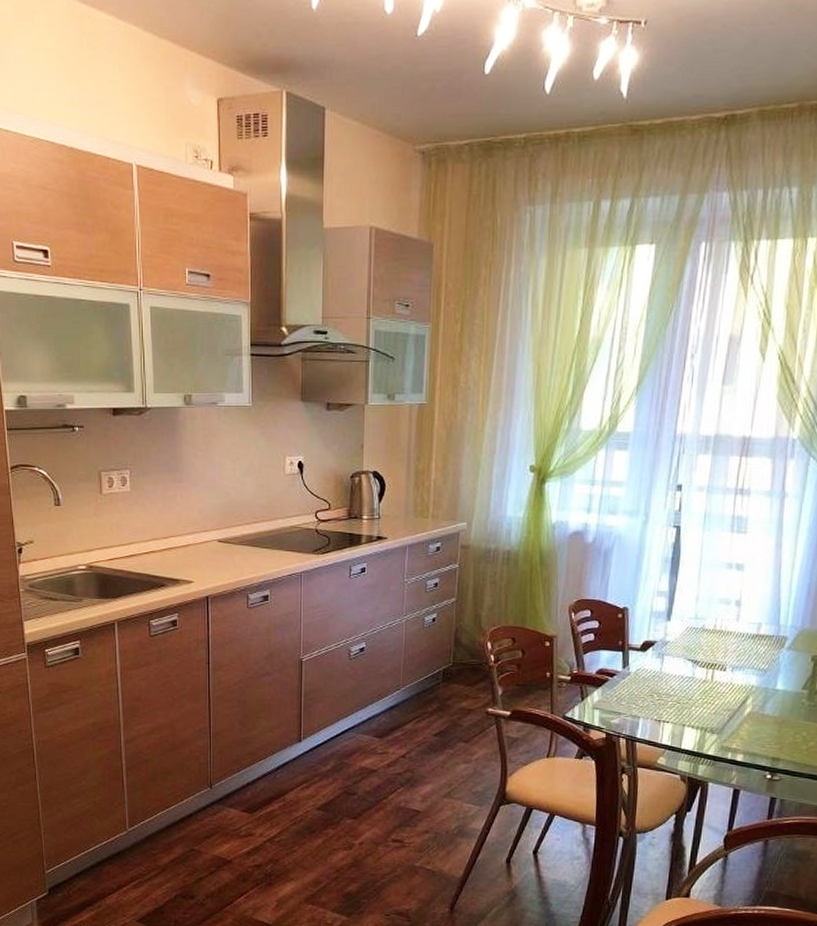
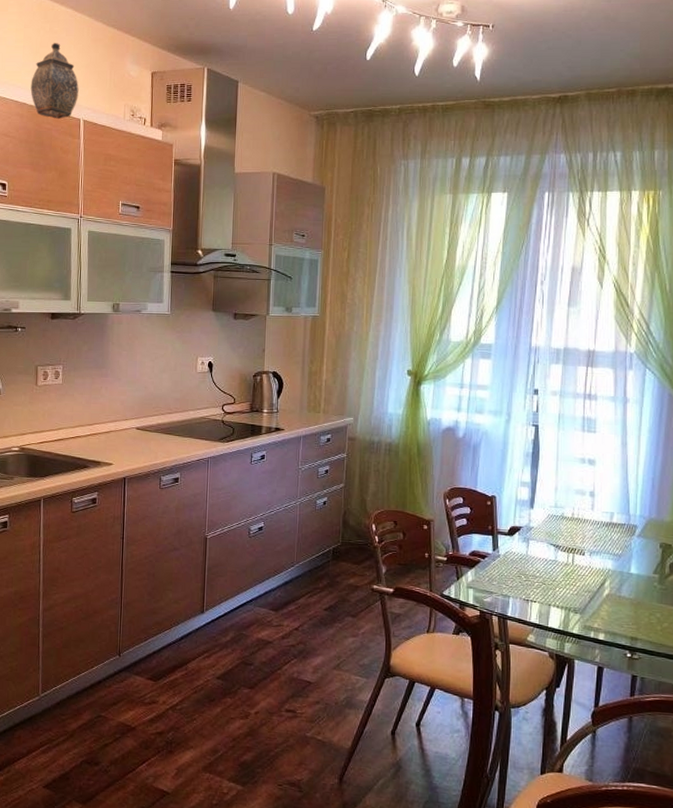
decorative jar: none [68,63,129,164] -> present [30,43,79,119]

